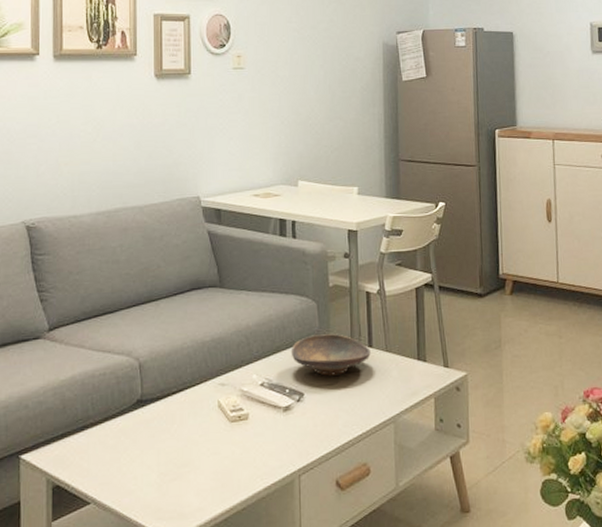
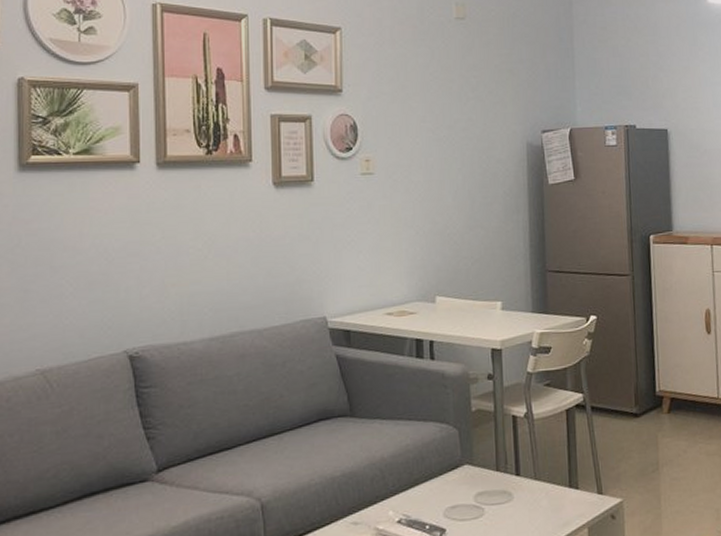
decorative bowl: present [291,333,371,376] -> none [430,462,518,509]

